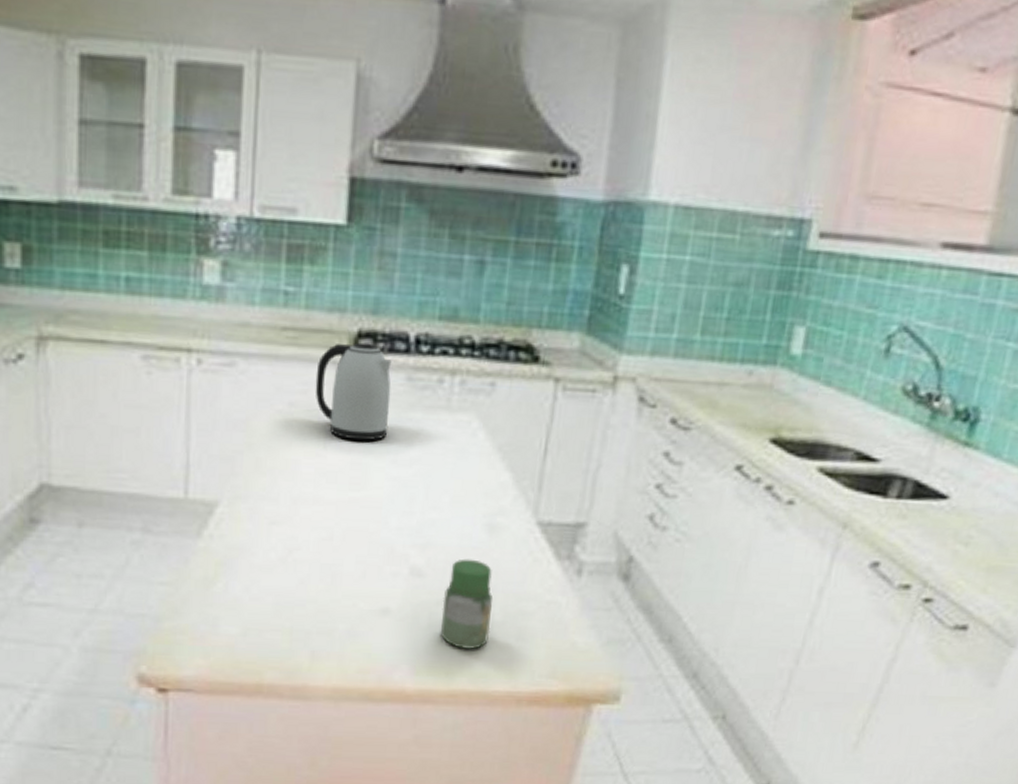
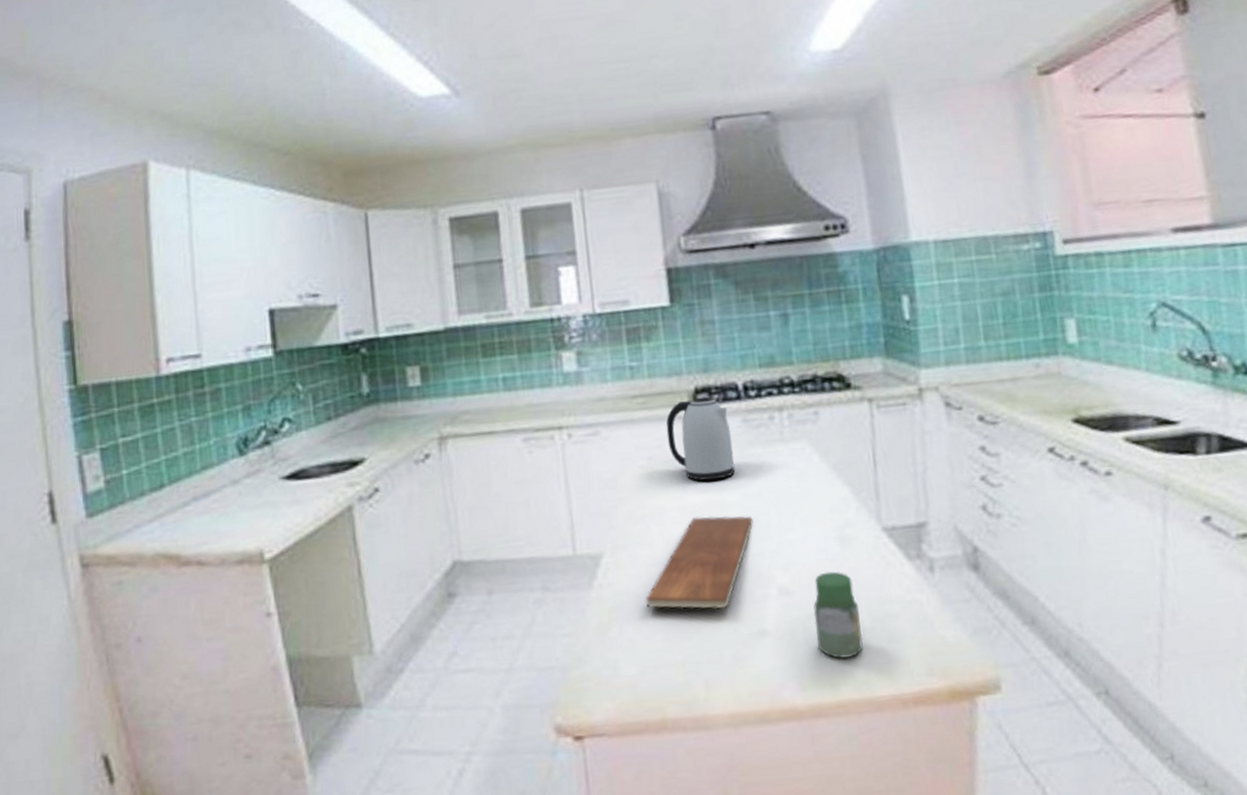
chopping board: none [259,478,397,581] -> present [645,515,753,610]

